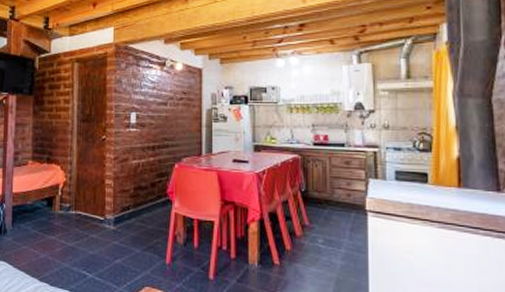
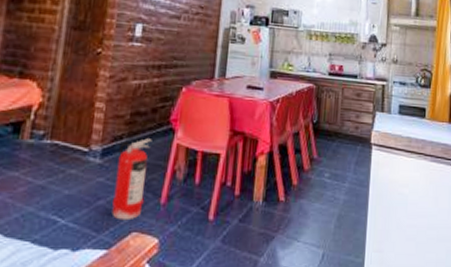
fire extinguisher: none [127,209,154,277] -> present [112,138,152,221]

